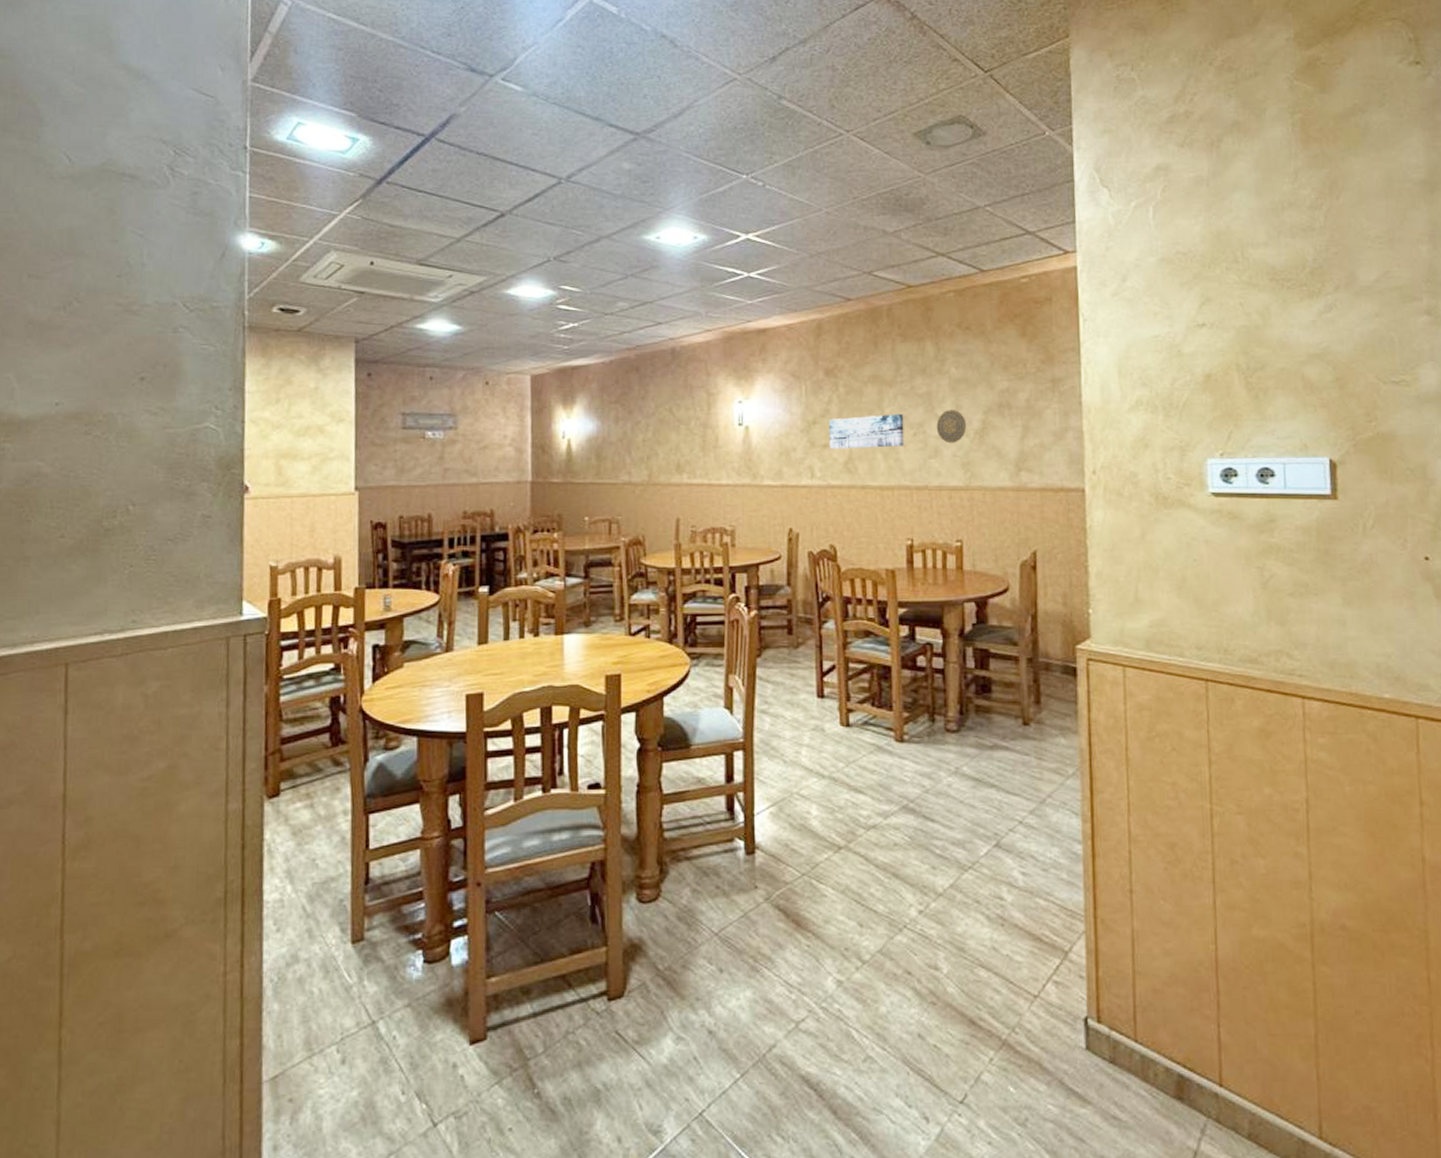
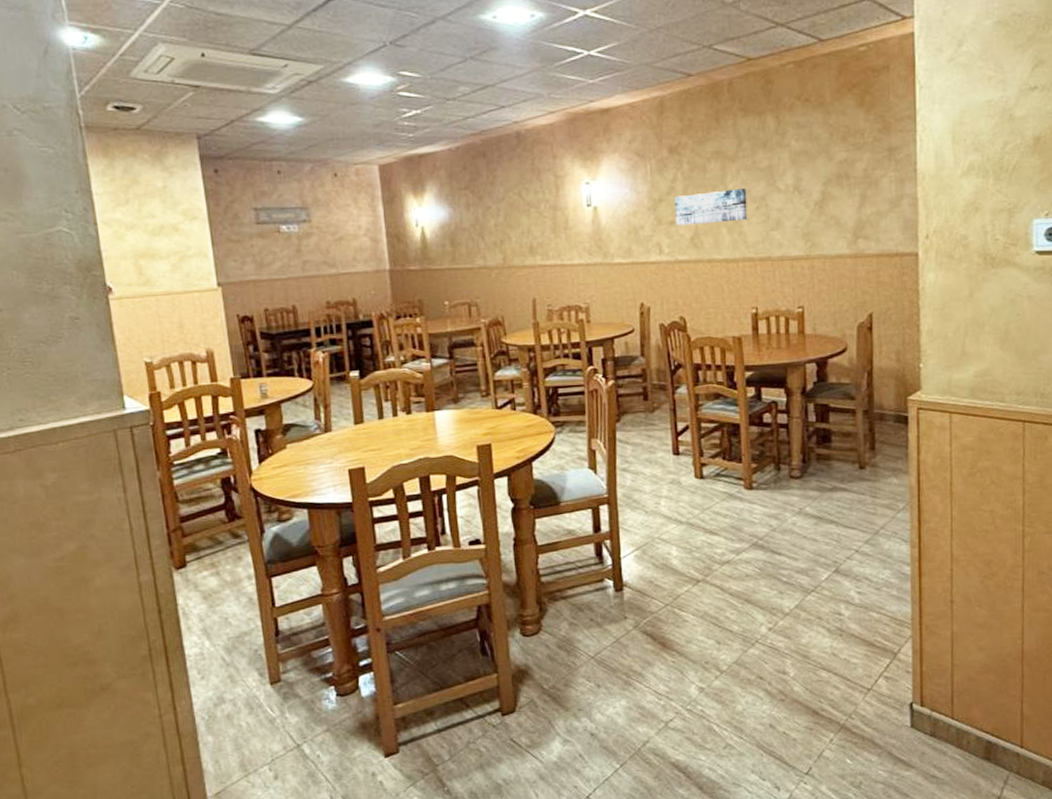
decorative plate: present [936,410,967,443] -> none [778,182,807,215]

